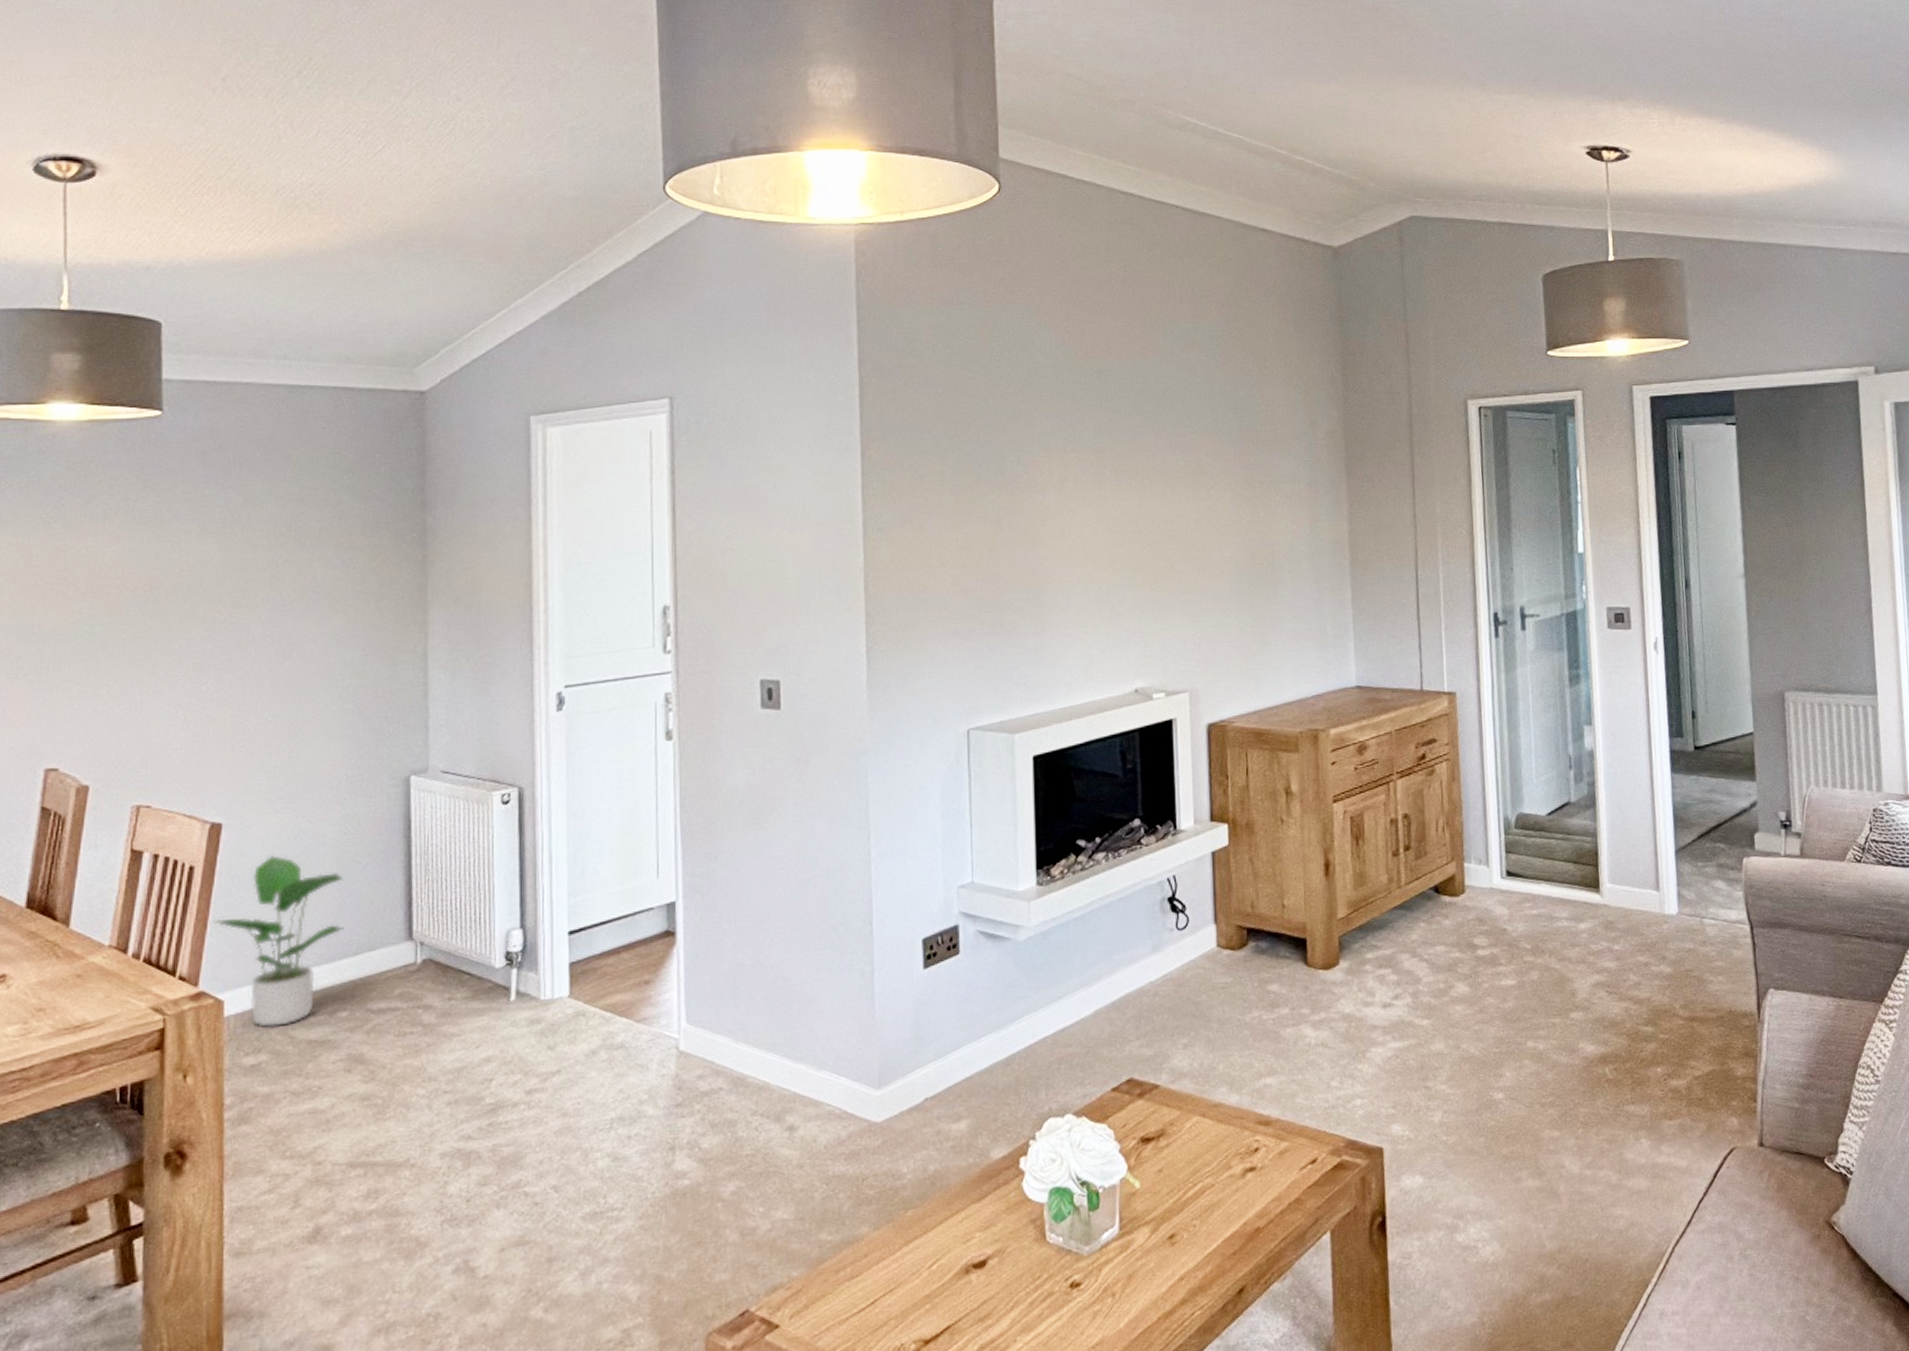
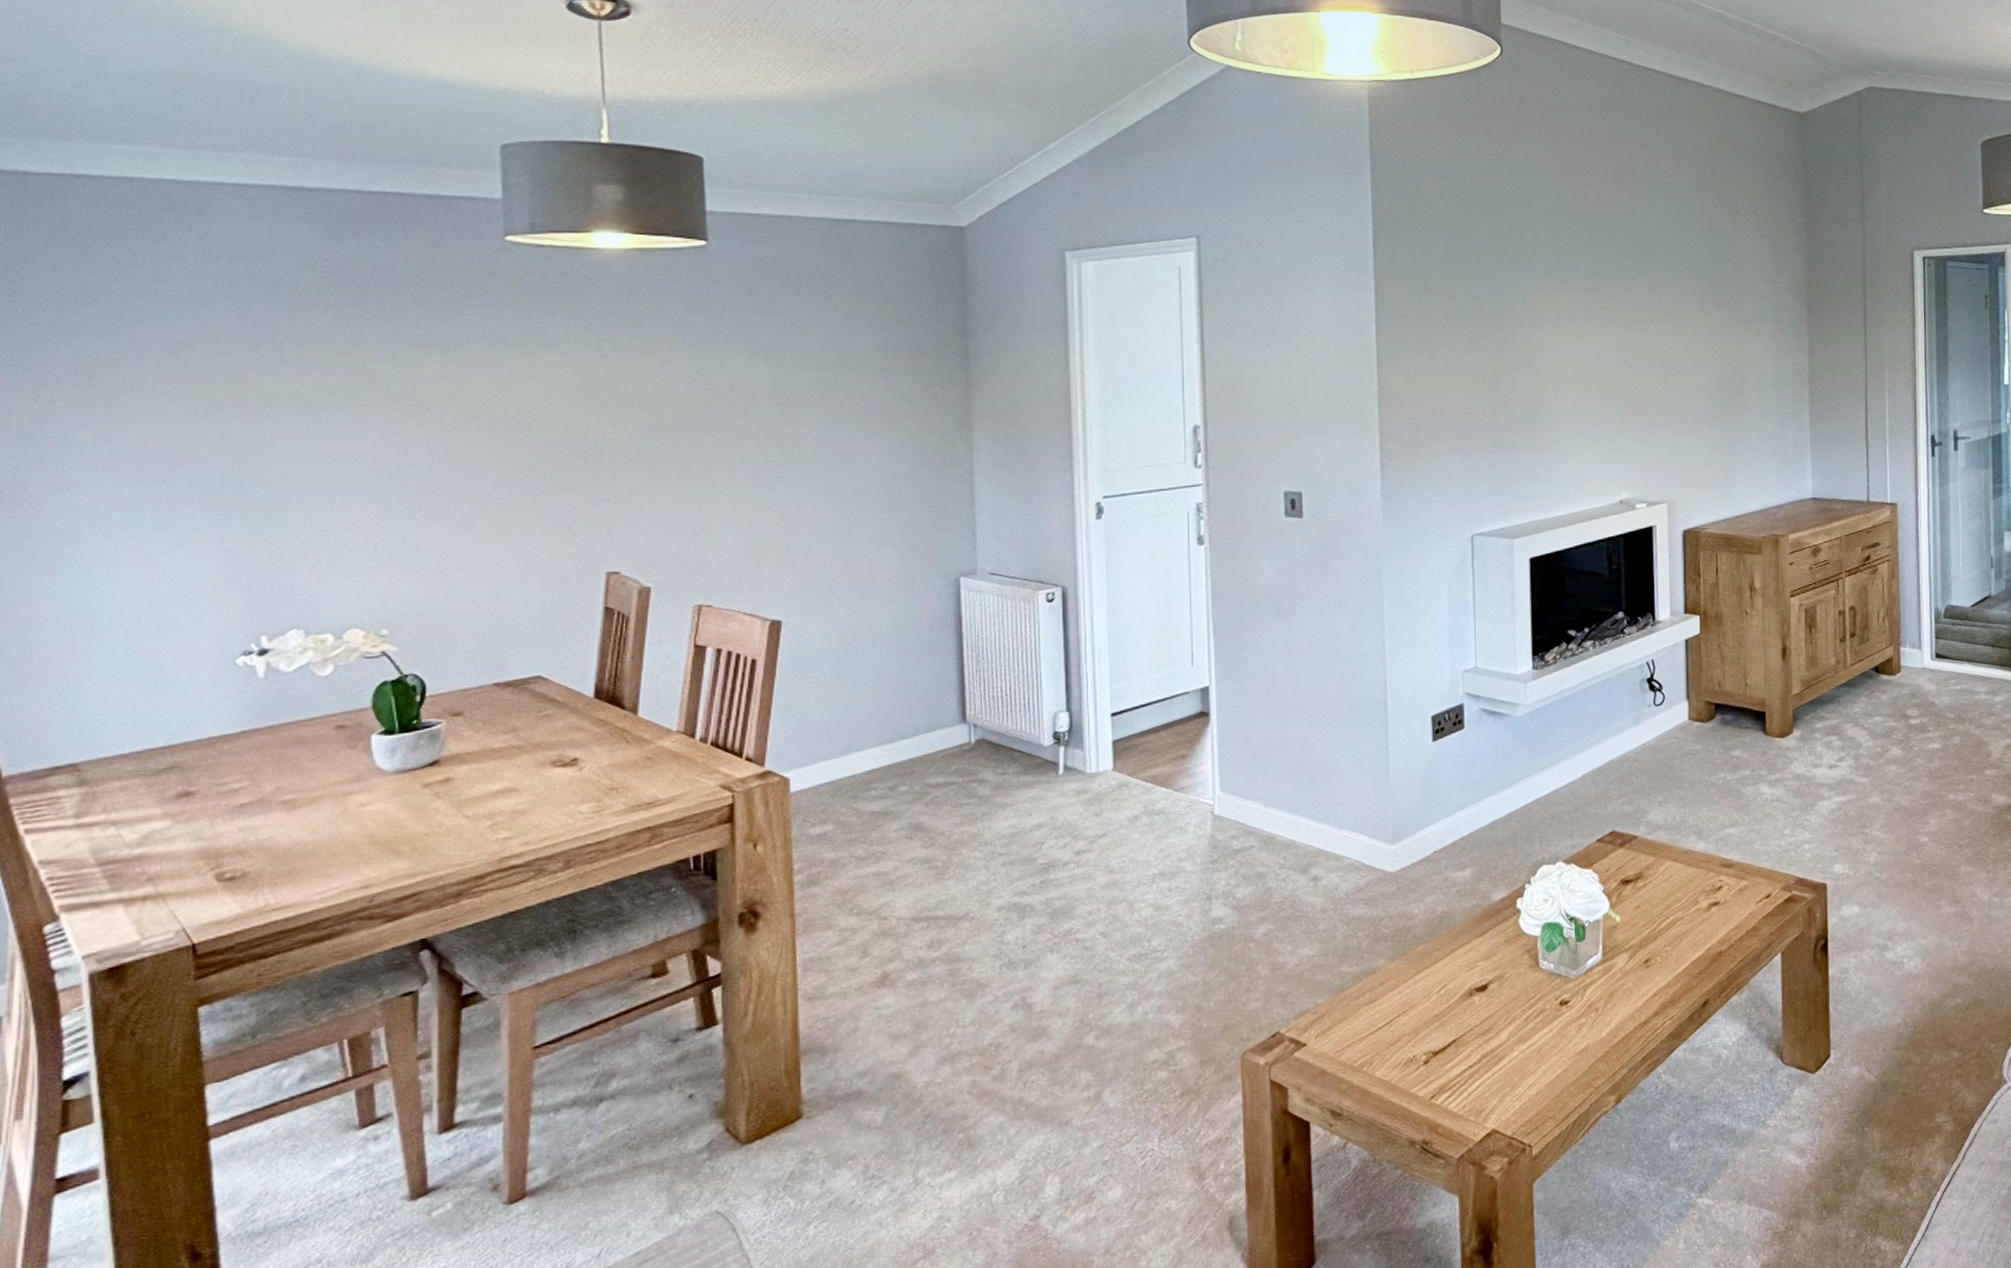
potted plant: present [214,855,344,1028] -> none [778,649,901,802]

